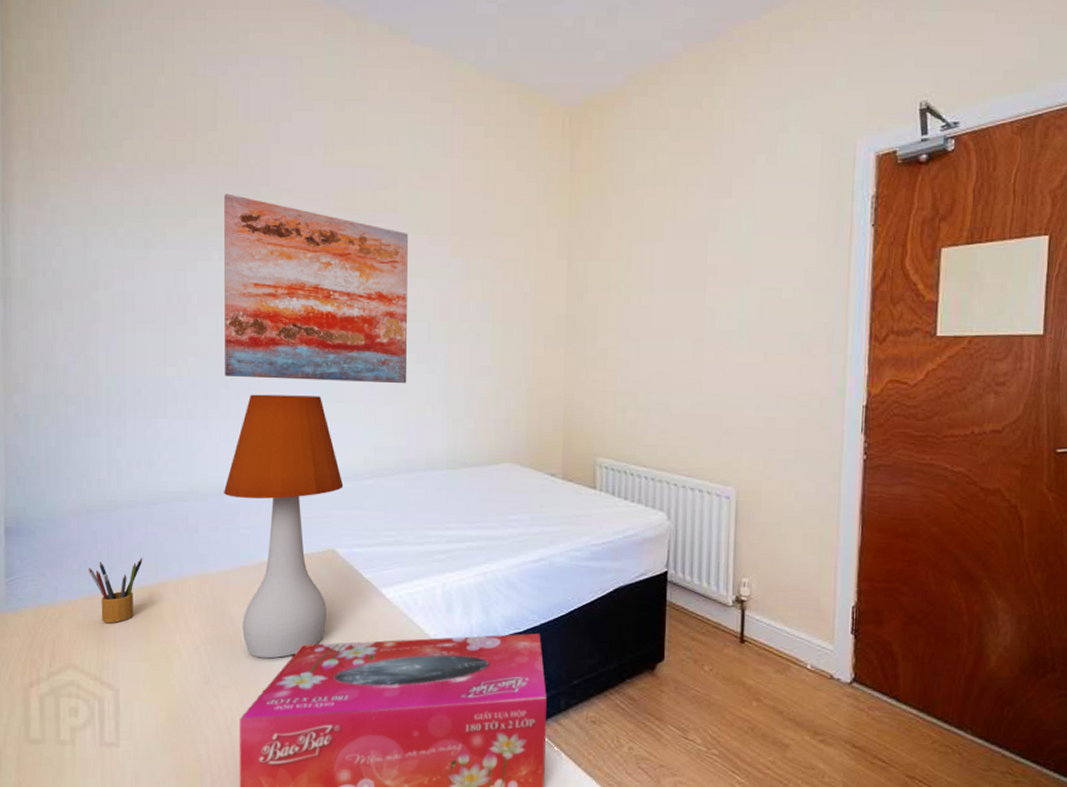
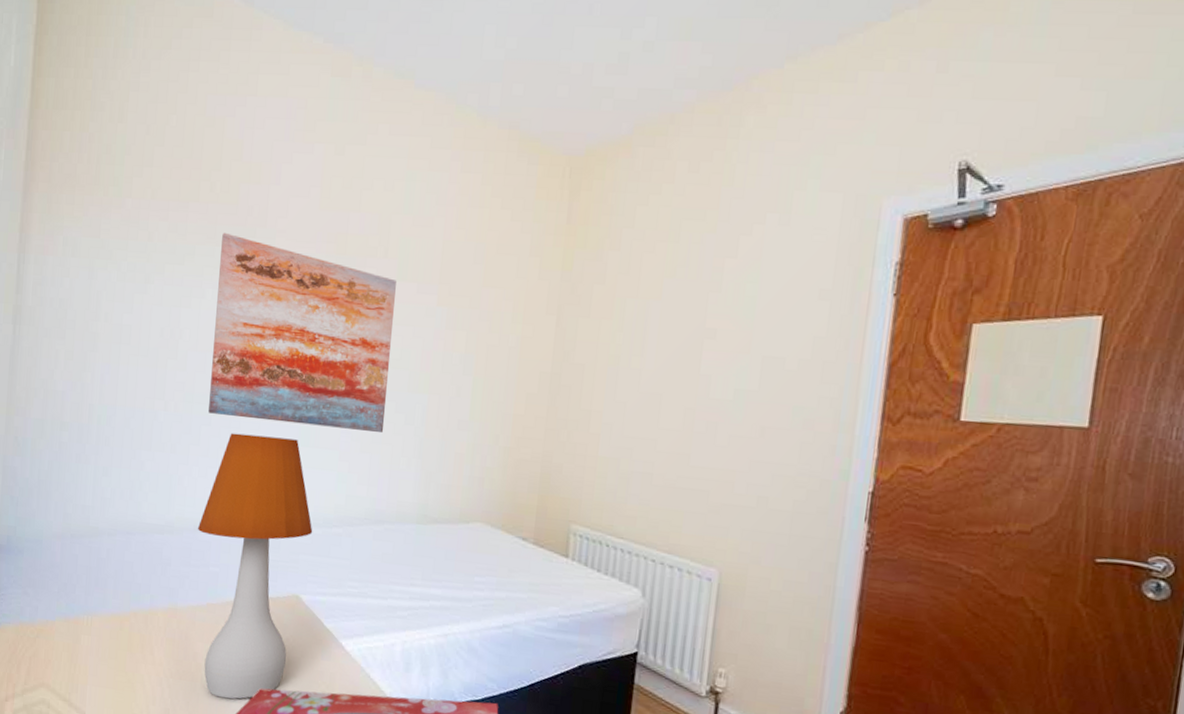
pencil box: present [89,558,143,624] -> none [67,586,118,647]

